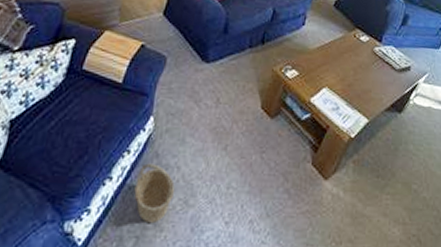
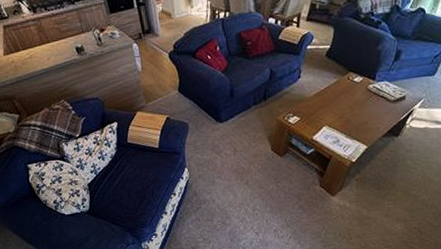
basket: present [134,163,175,224] -> none [184,200,213,239]

